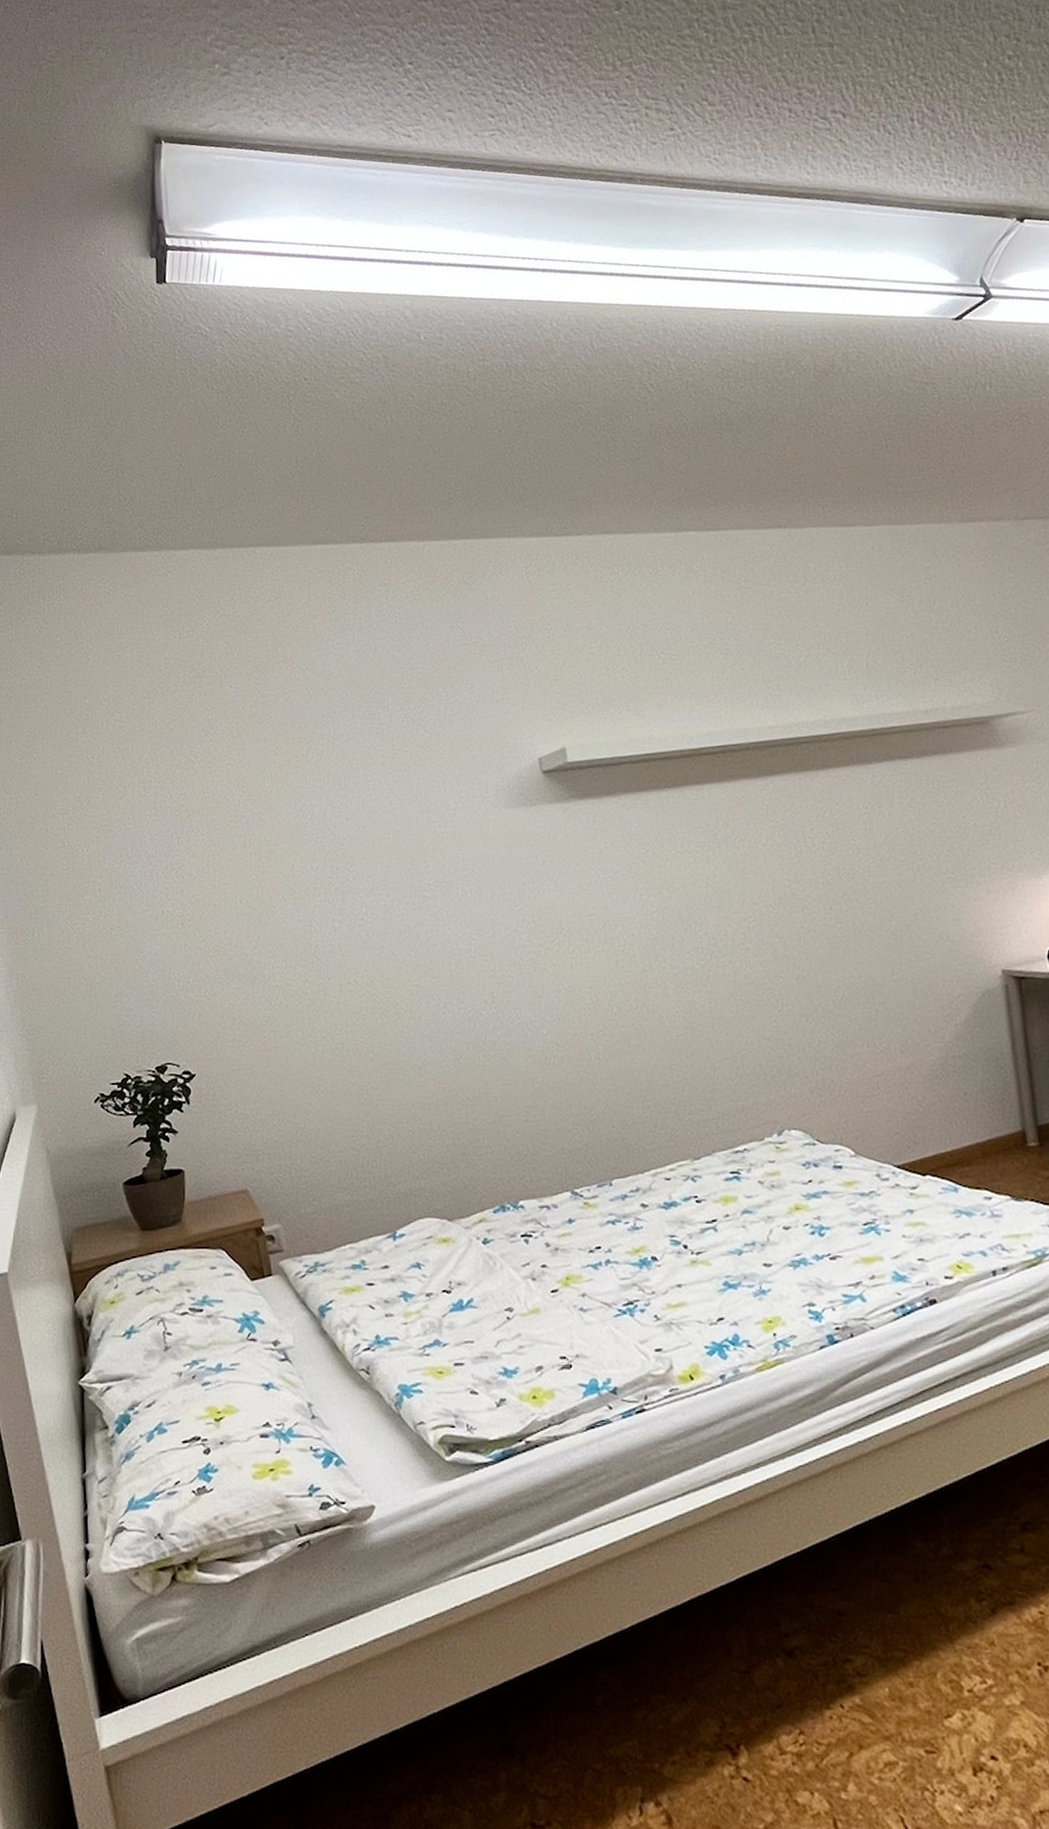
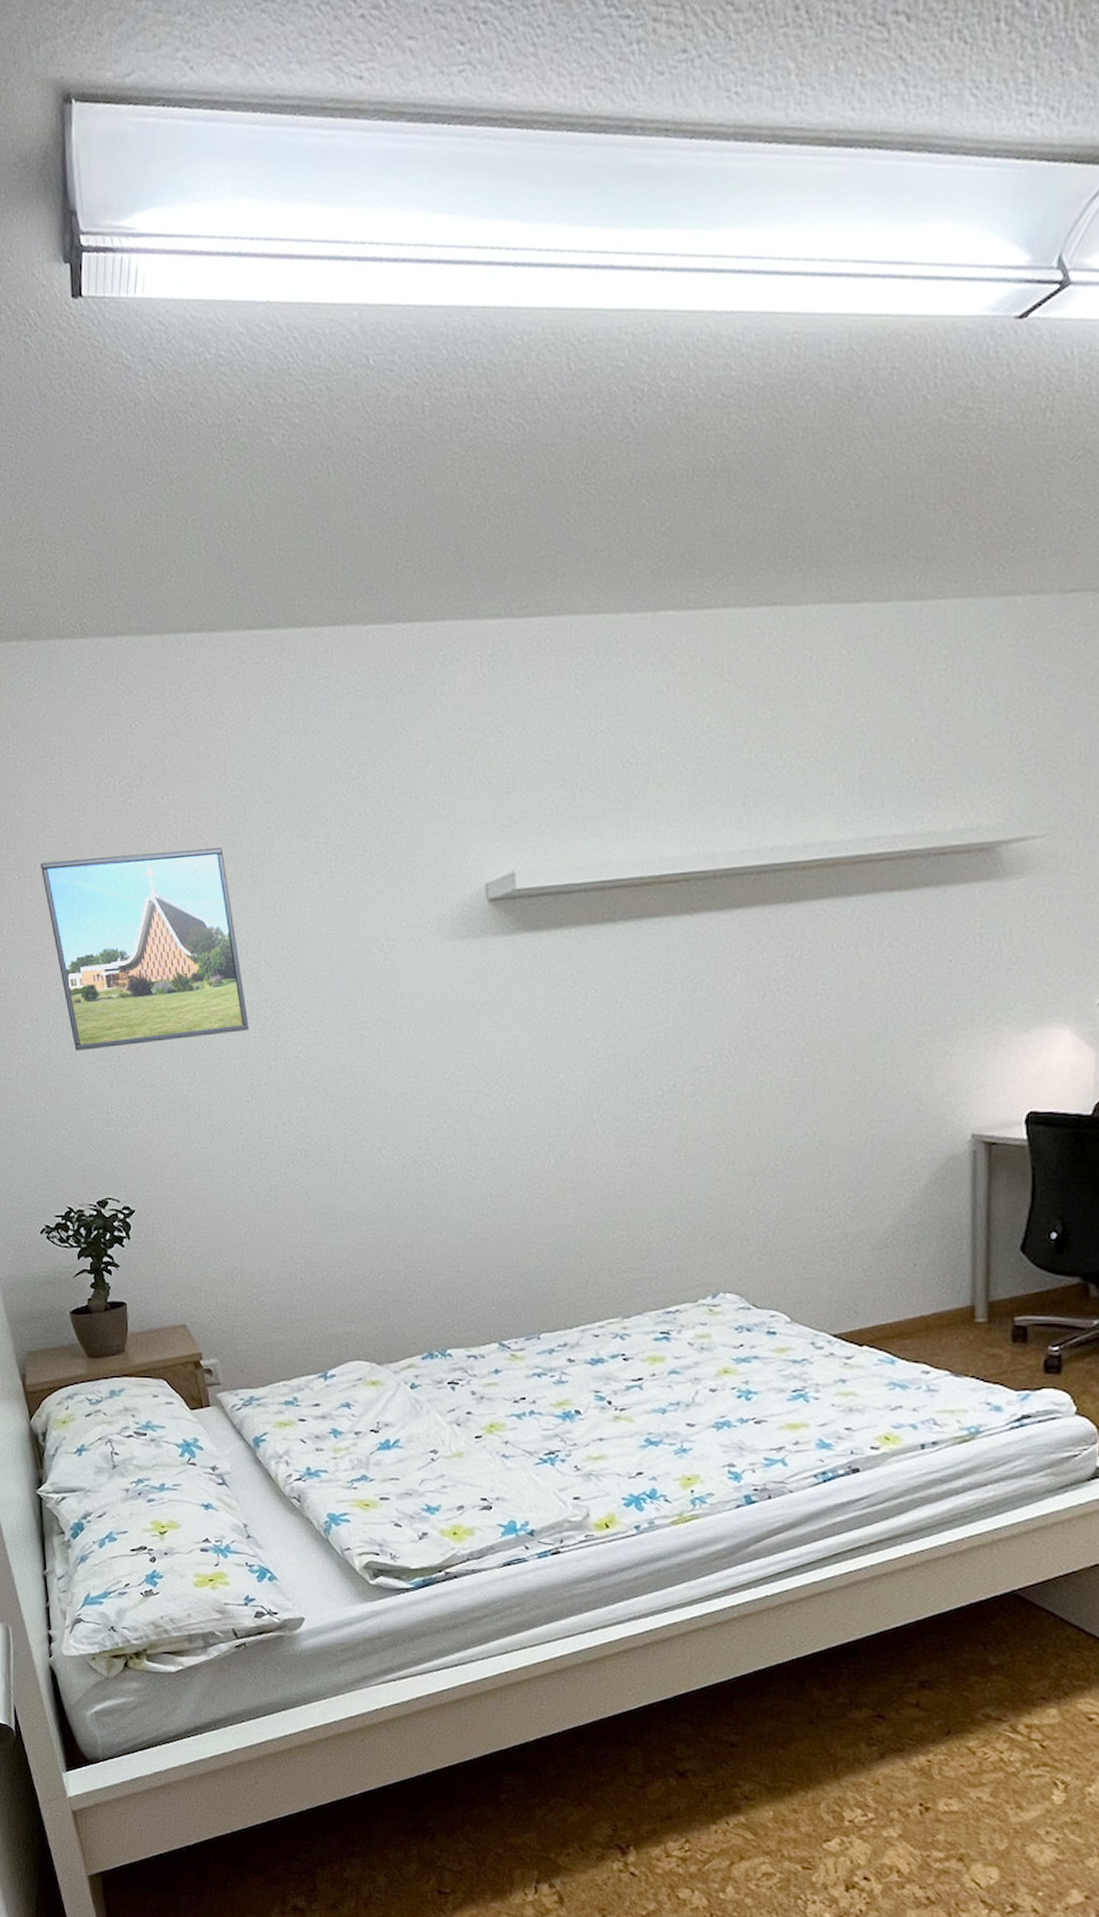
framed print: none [109,729,314,919] -> present [41,848,249,1051]

